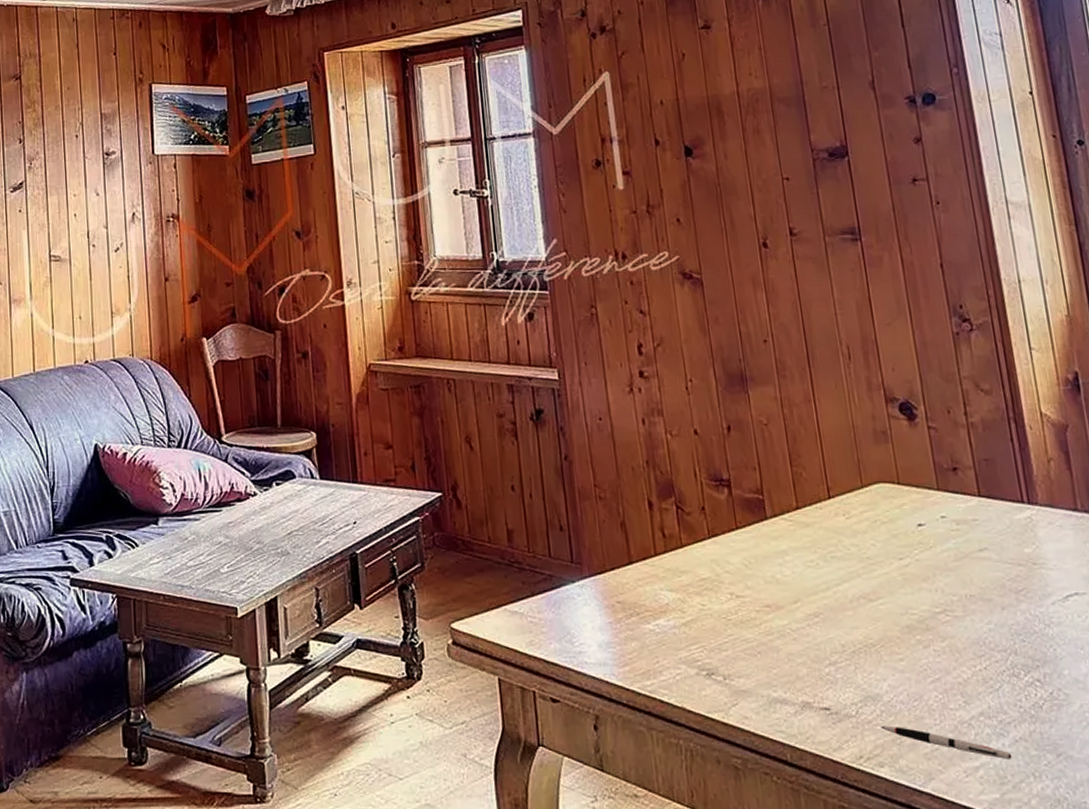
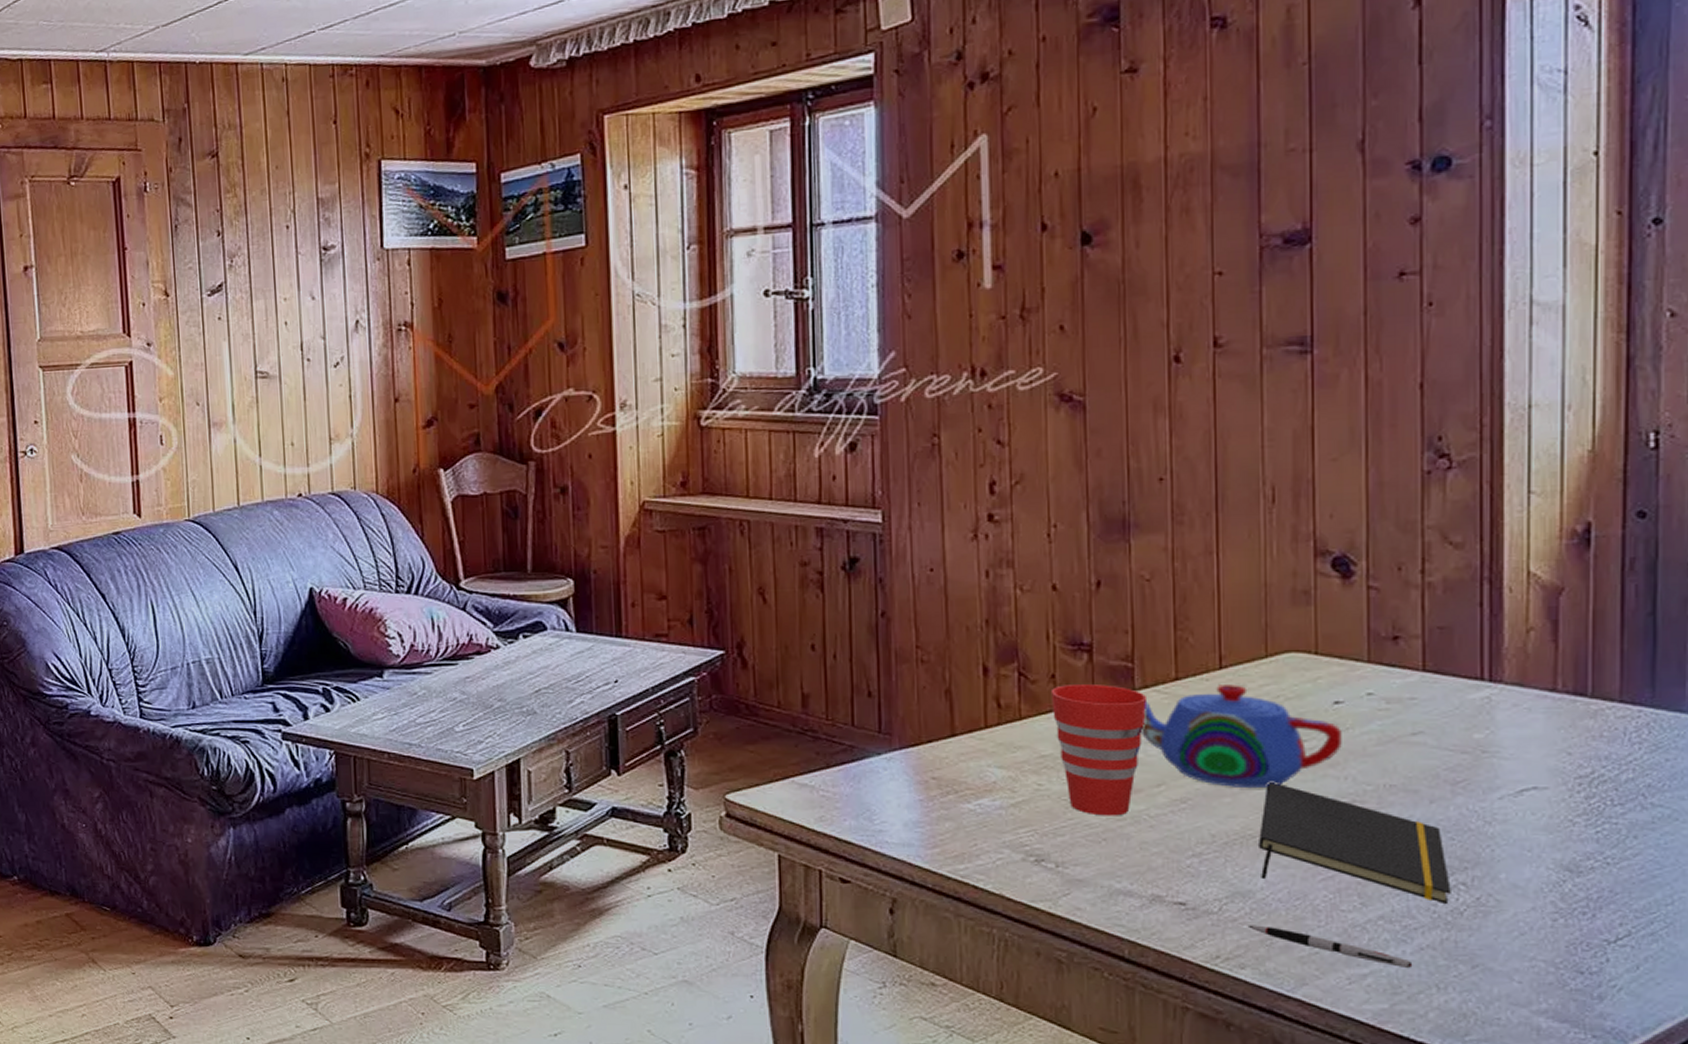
cup: none [702,514,778,631] -> present [1050,684,1148,816]
teapot: none [775,512,929,603] -> present [1141,685,1342,789]
notepad: none [877,595,1031,700] -> present [1259,781,1451,905]

